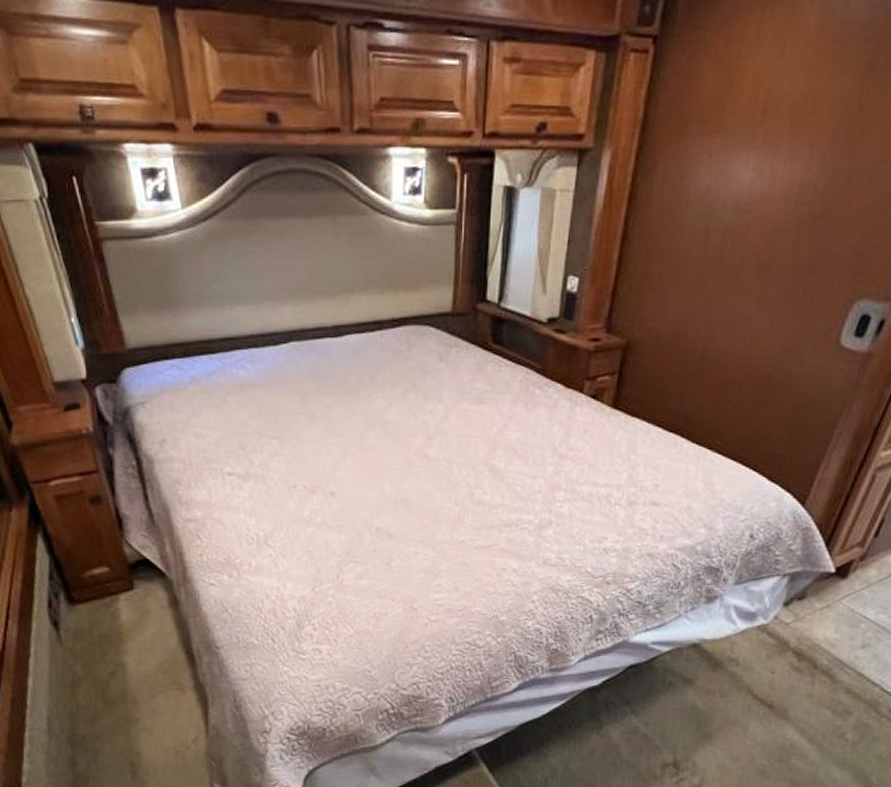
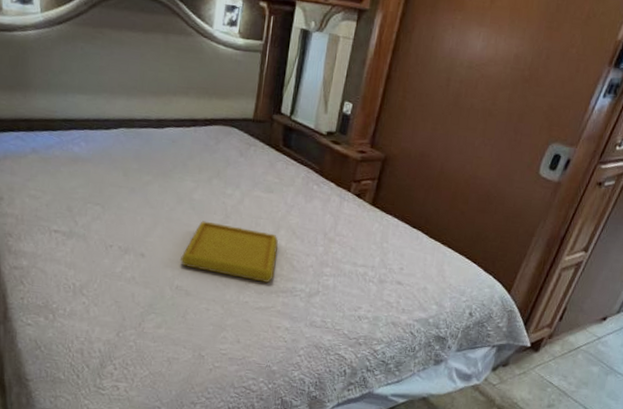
serving tray: none [378,446,497,516] -> present [180,221,279,283]

